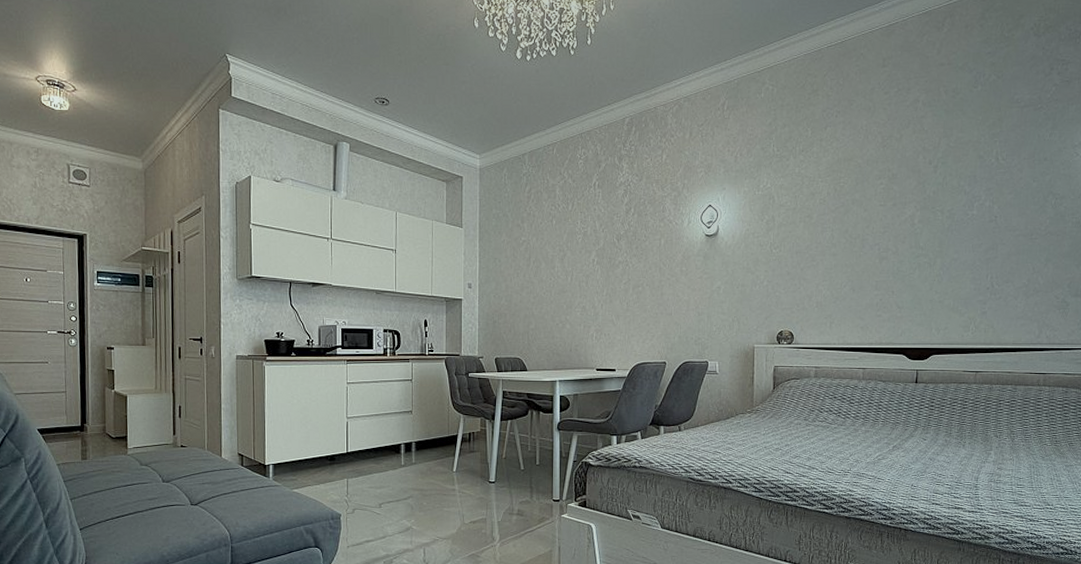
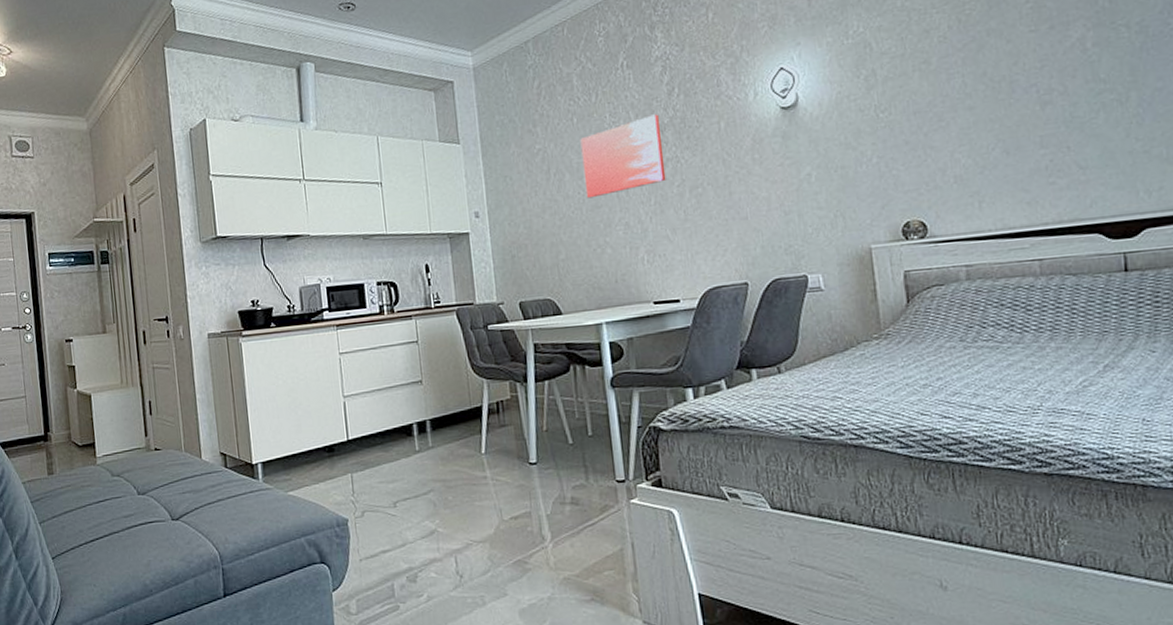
wall art: none [556,226,618,284] -> present [580,114,666,199]

